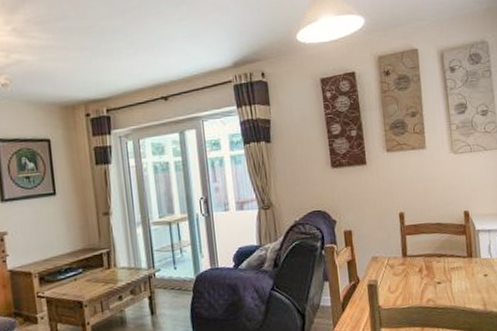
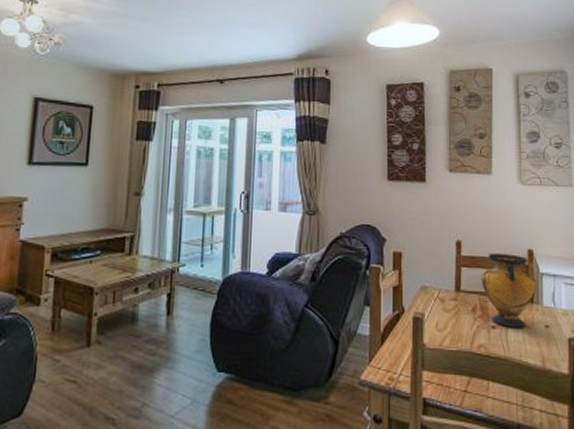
vase: none [424,217,475,281] -> present [481,253,537,328]

